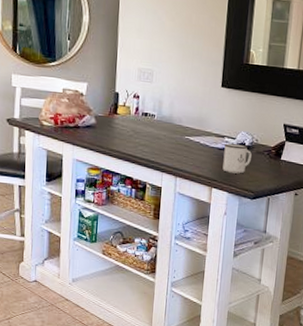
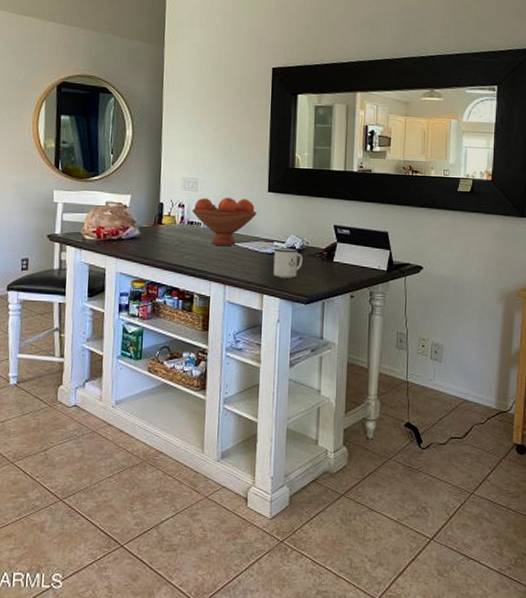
fruit bowl: none [146,90,210,139] -> present [192,198,257,246]

